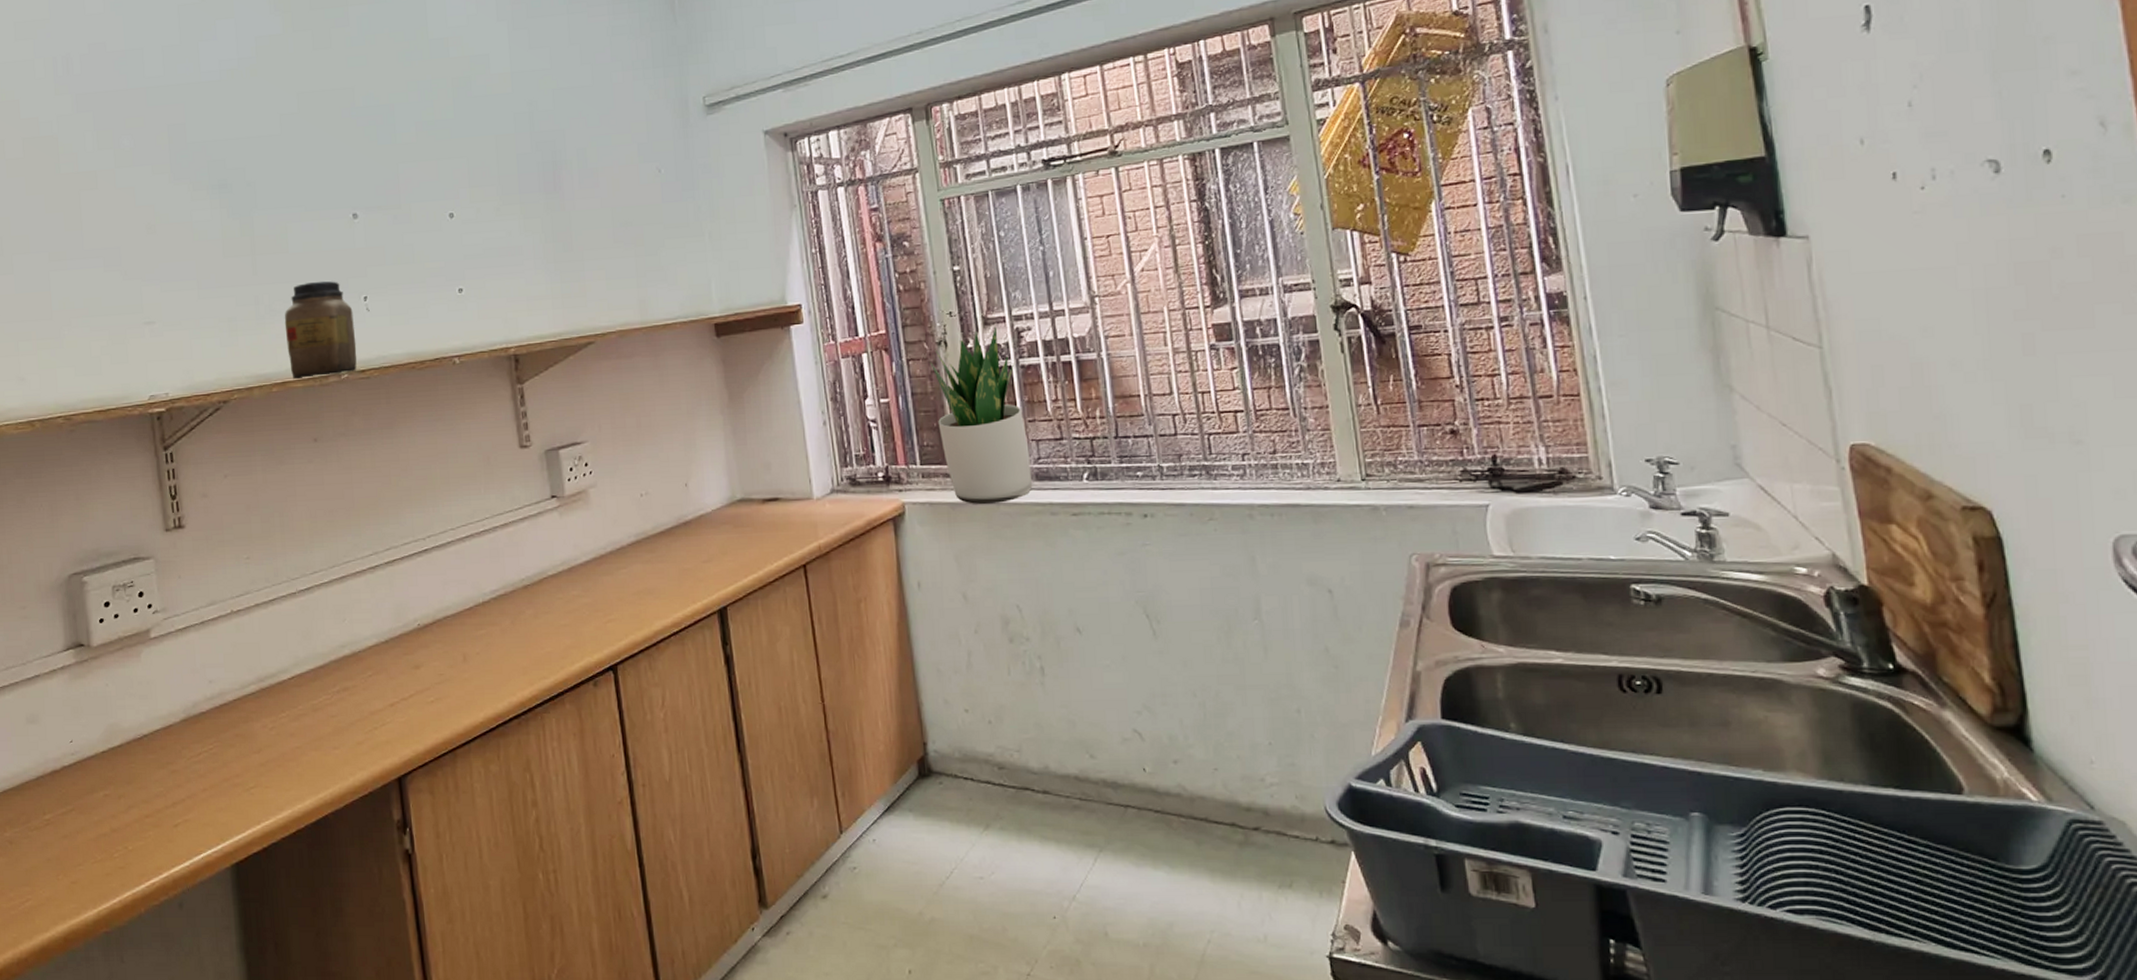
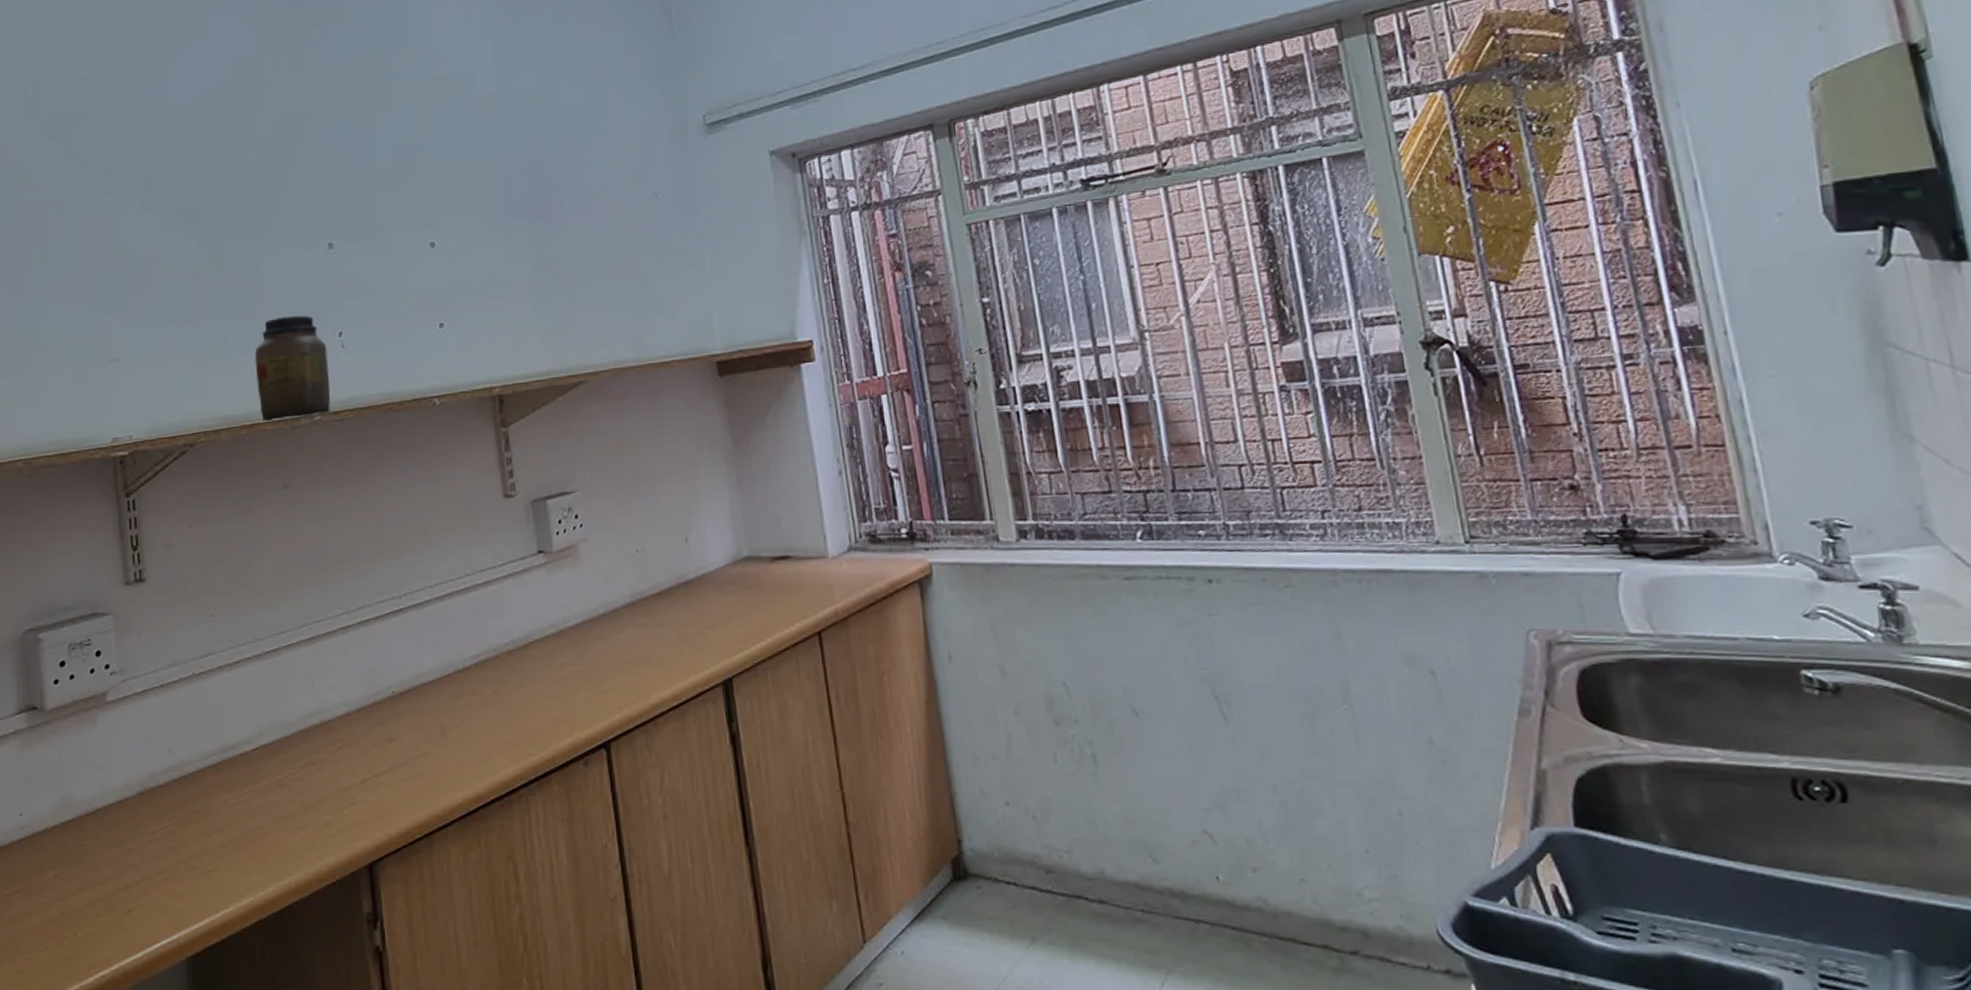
planter: present [930,327,1033,505] -> none [958,366,1079,567]

